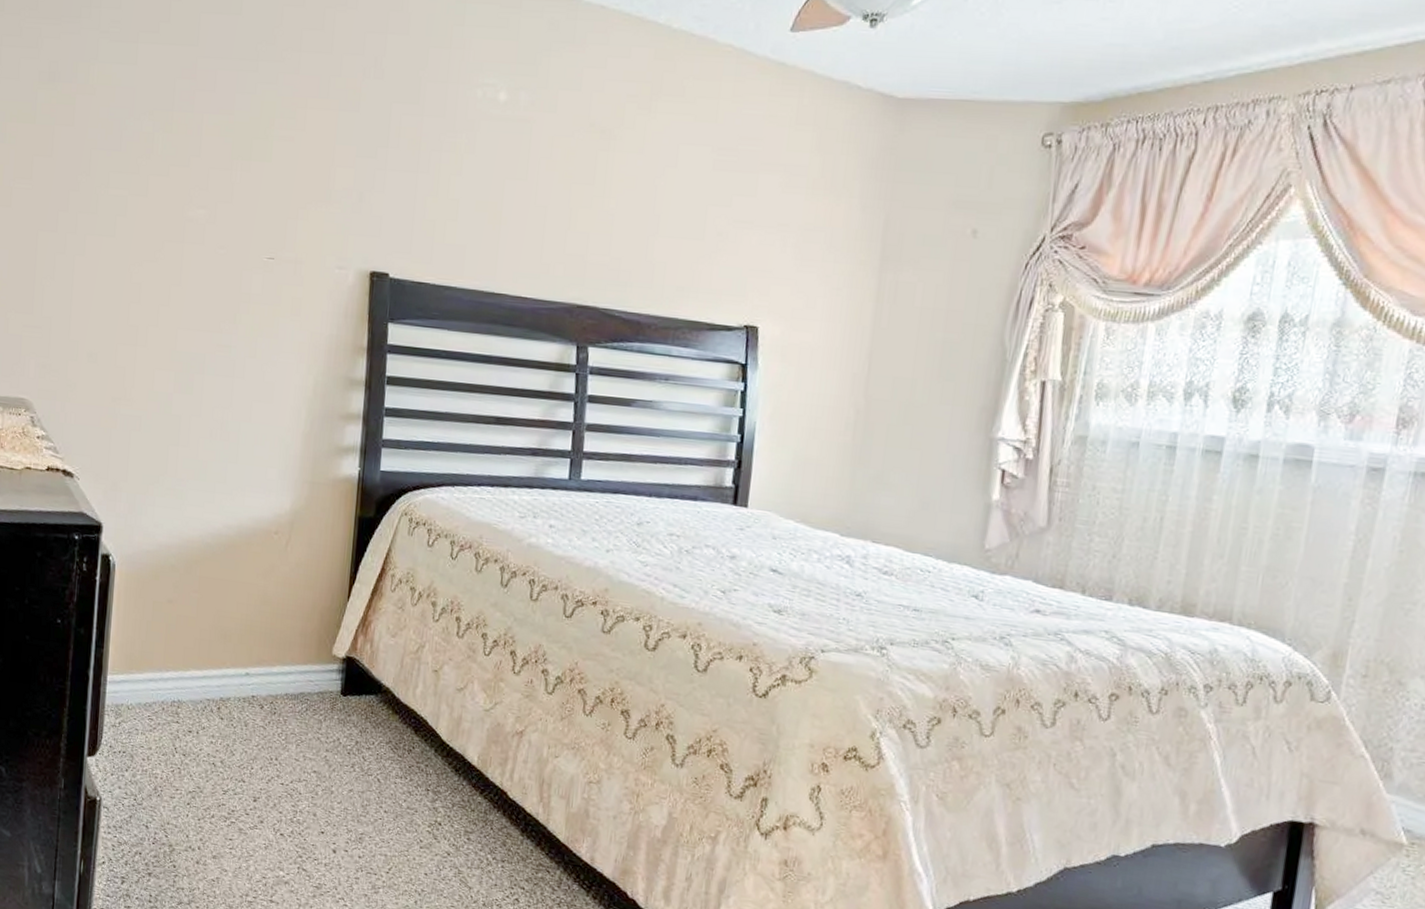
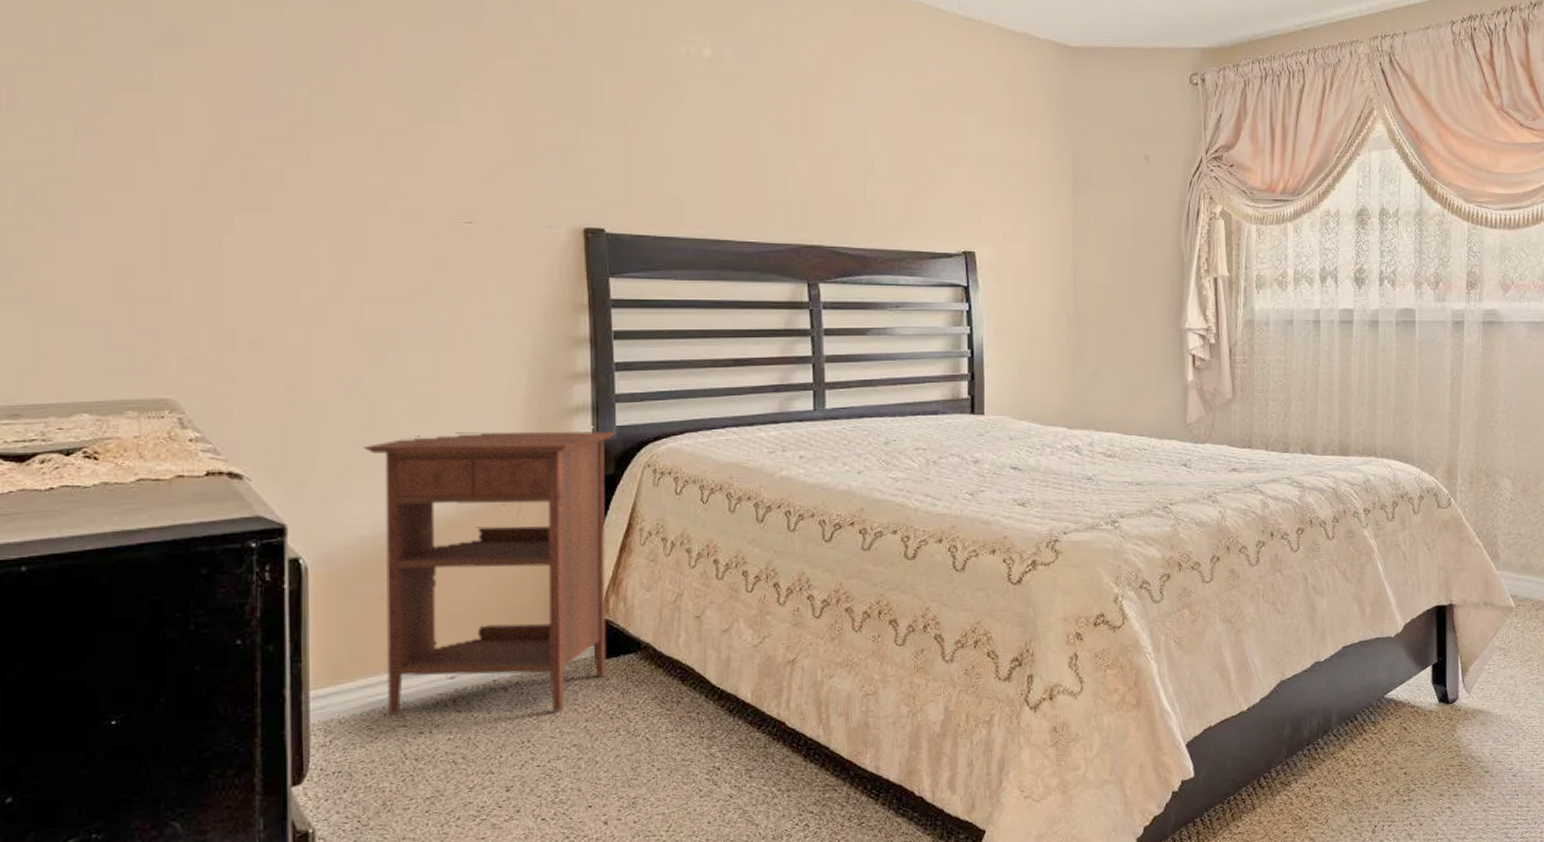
nightstand: none [165,457,380,737] -> present [363,430,616,716]

